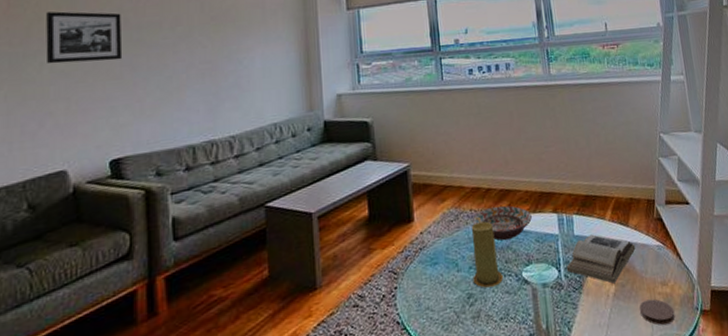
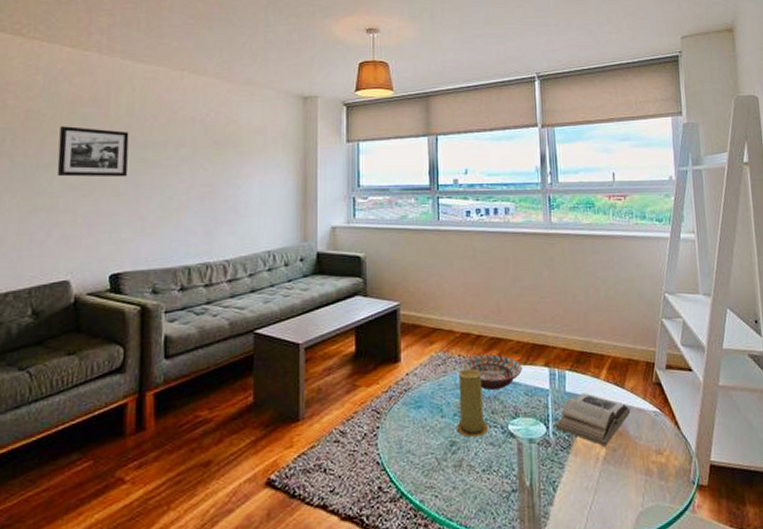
coaster: present [639,299,675,325] -> none [631,467,669,496]

